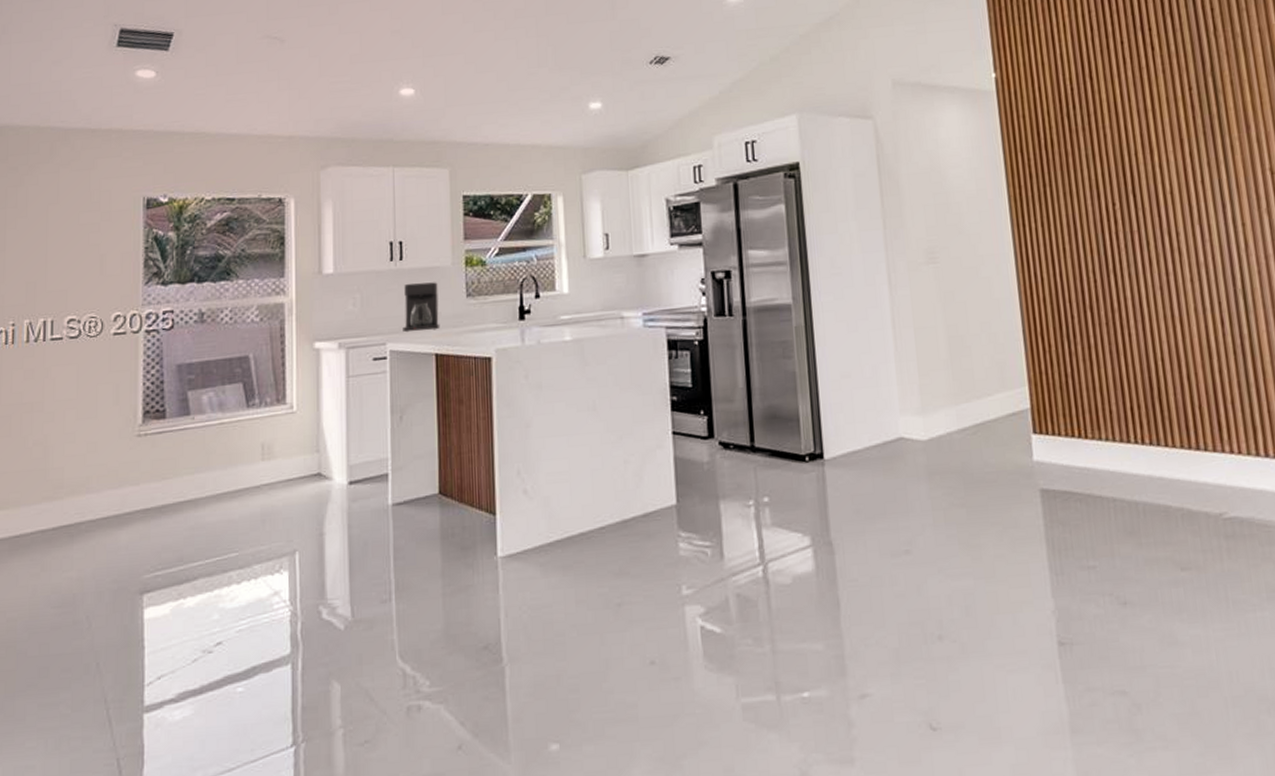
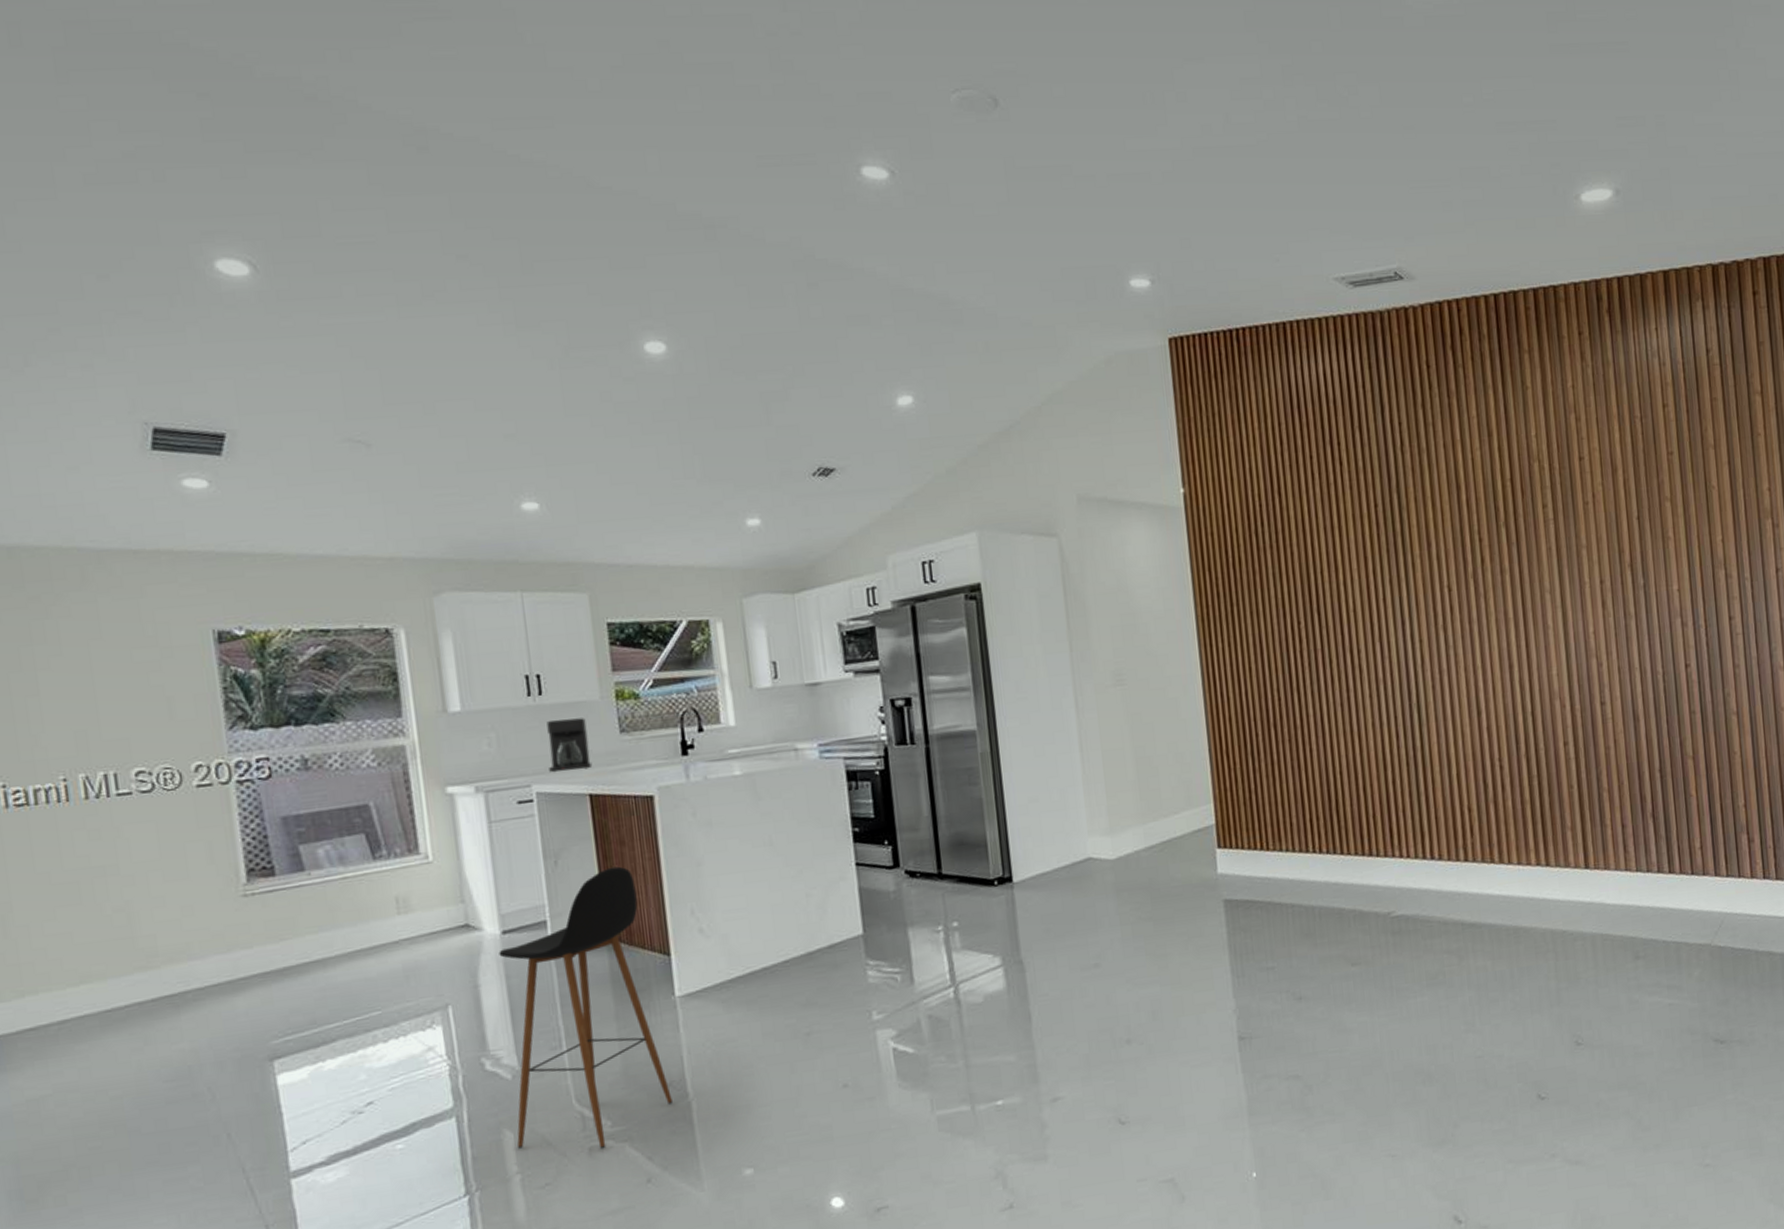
bar stool: none [343,424,487,710] -> present [498,866,672,1150]

